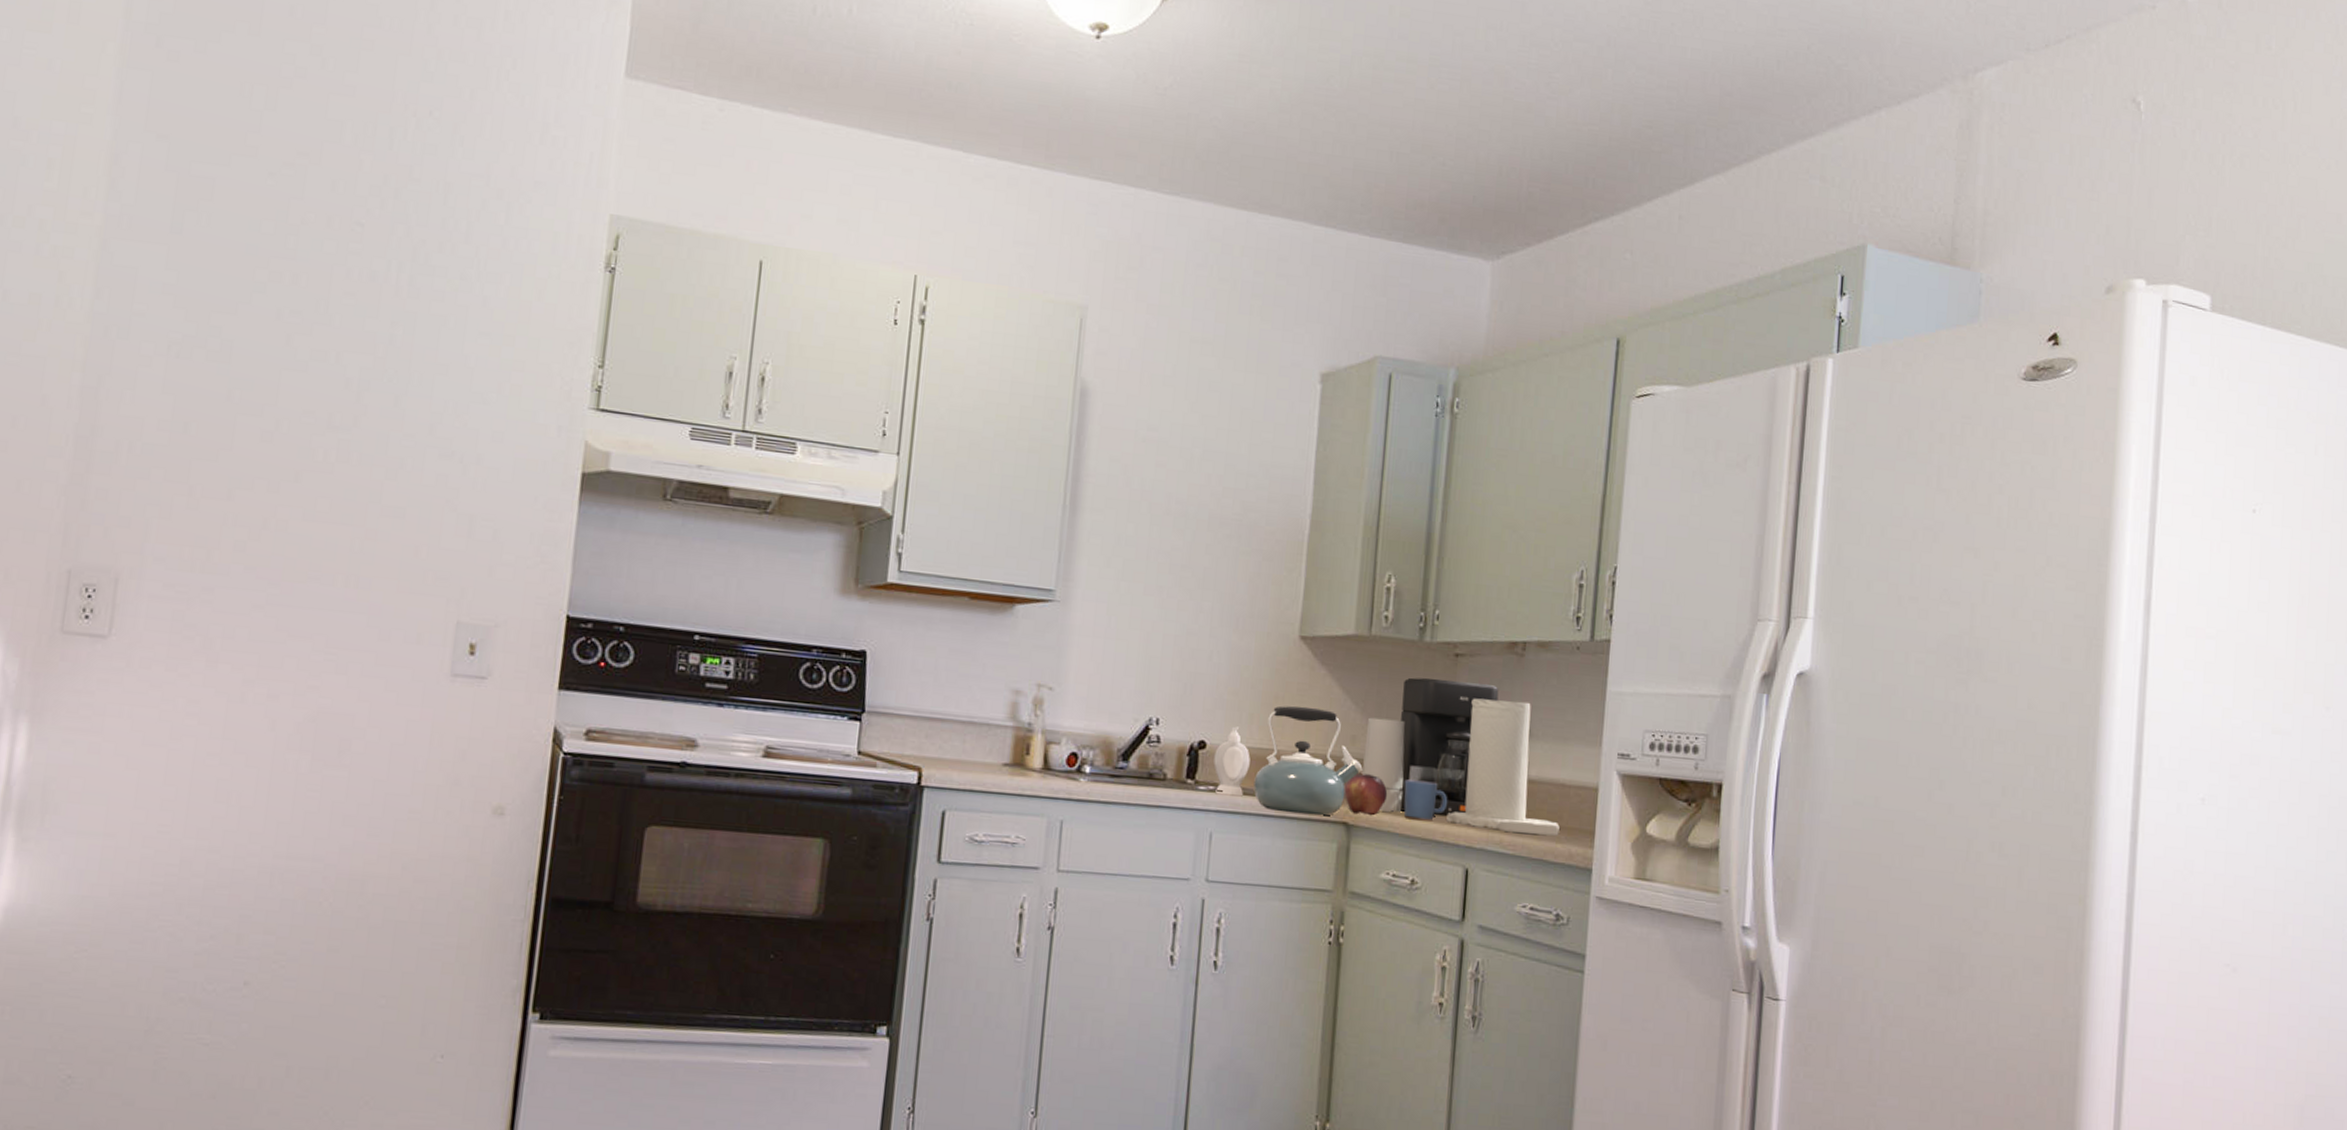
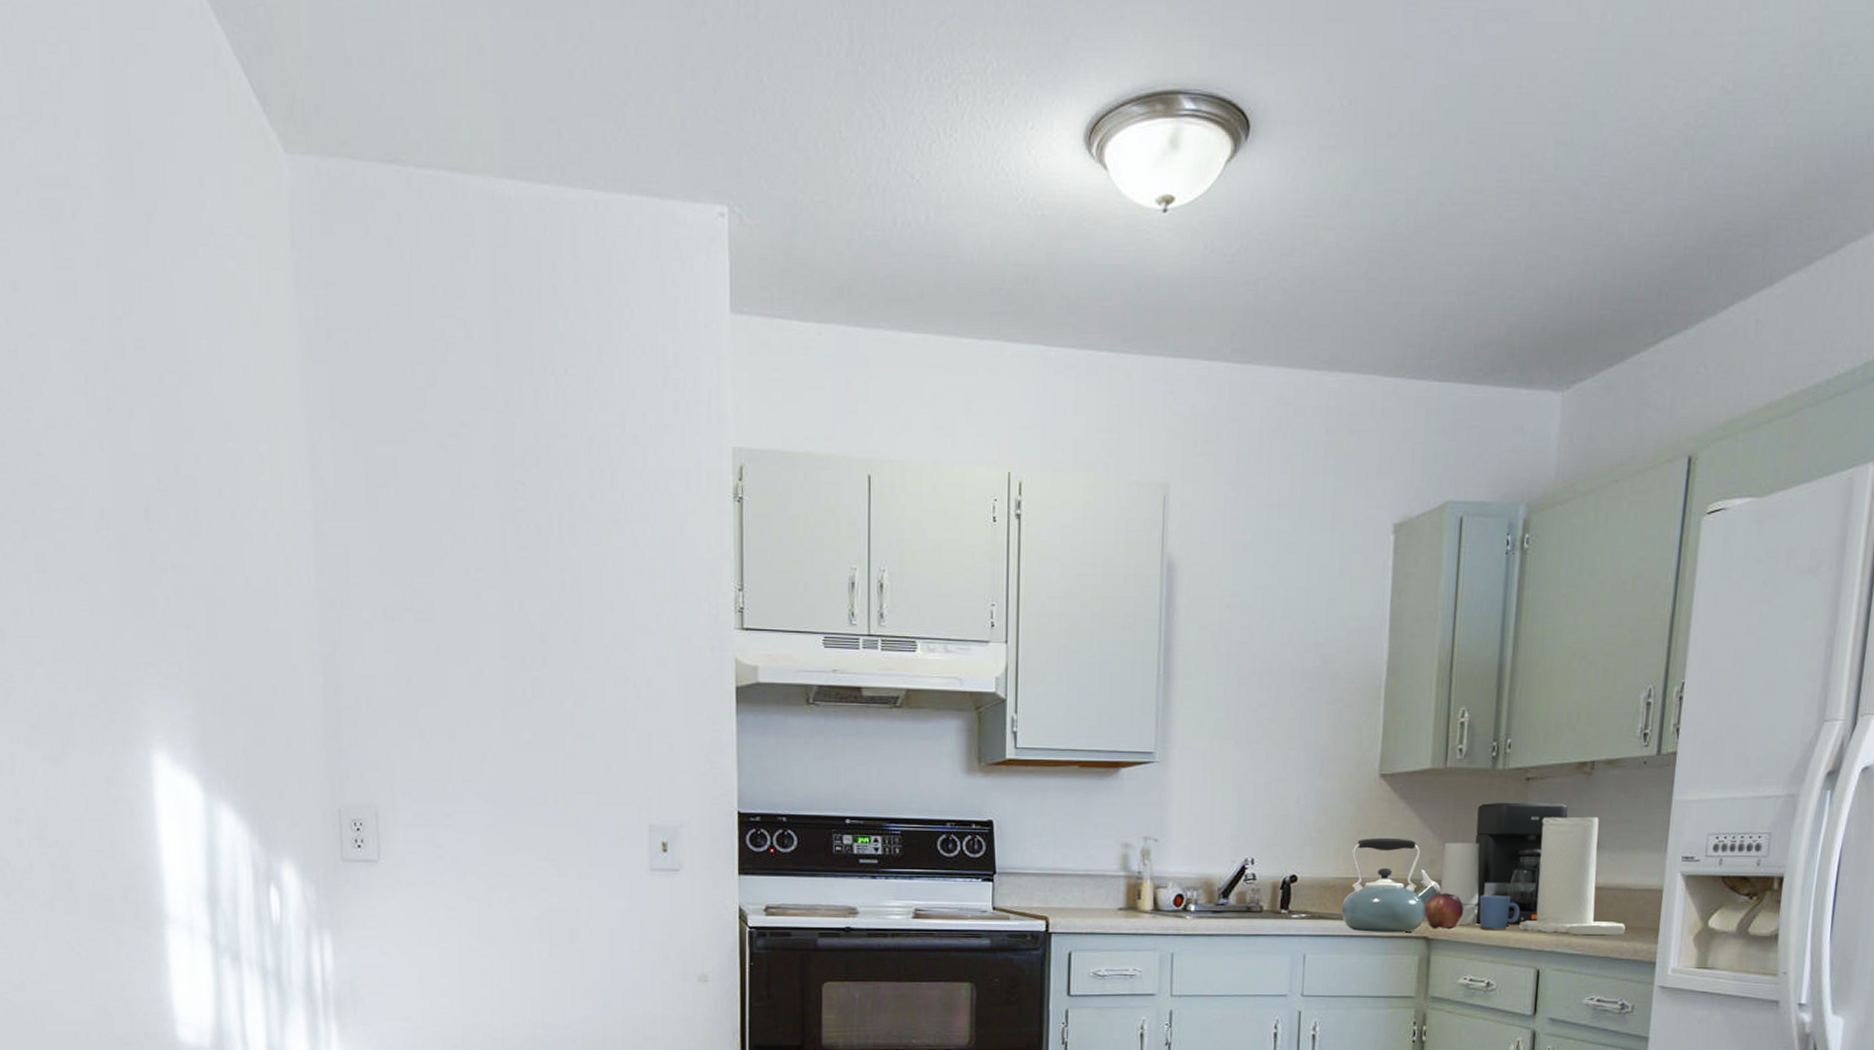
soap bottle: present [1213,726,1251,797] -> none [1304,860,1338,921]

